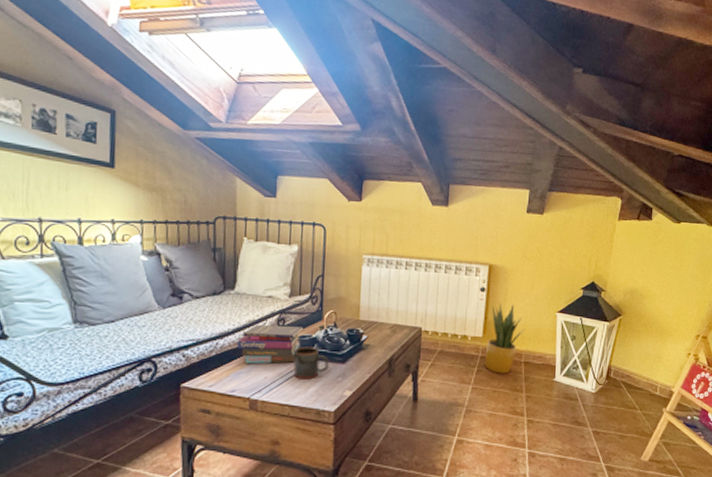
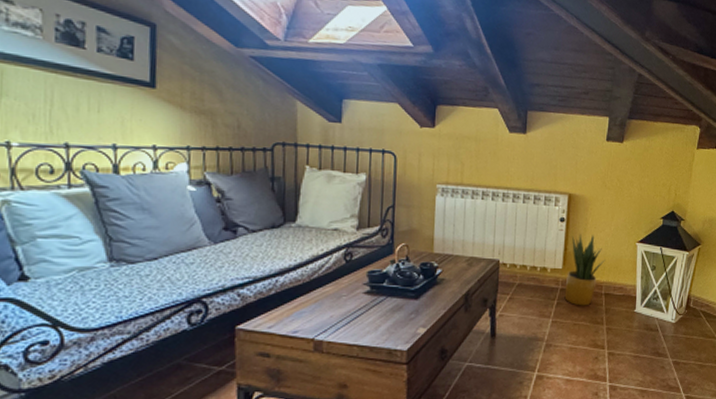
books: present [237,325,303,364] -> none [299,260,372,302]
mug: present [292,346,329,380] -> none [361,282,401,317]

